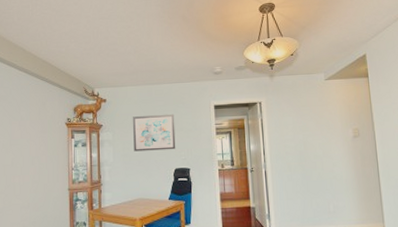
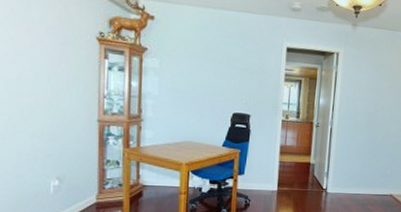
wall art: present [133,113,176,152] -> none [185,44,239,92]

